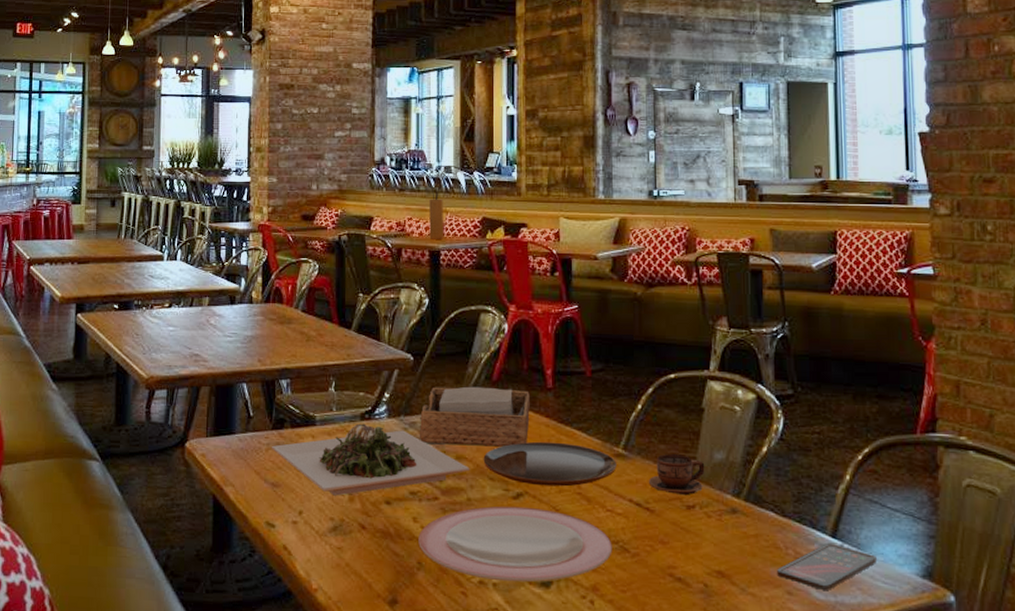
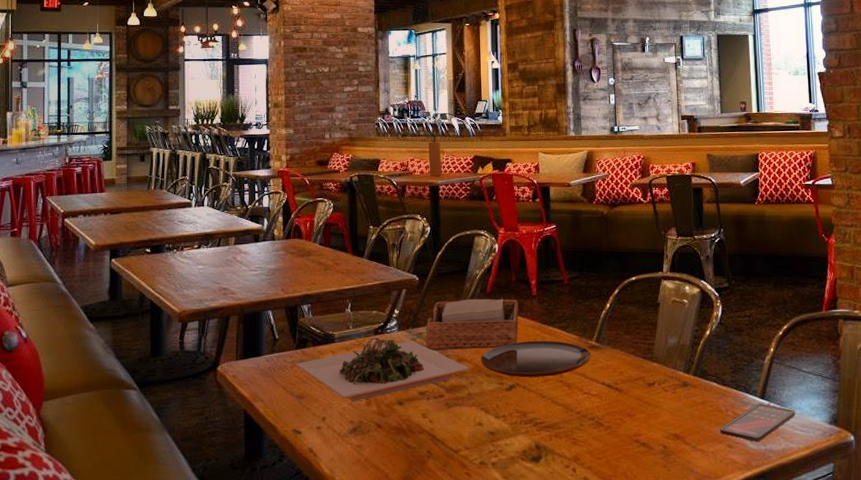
plate: present [418,506,612,583] -> none [427,396,590,461]
cup: present [648,454,705,496] -> none [617,342,662,376]

